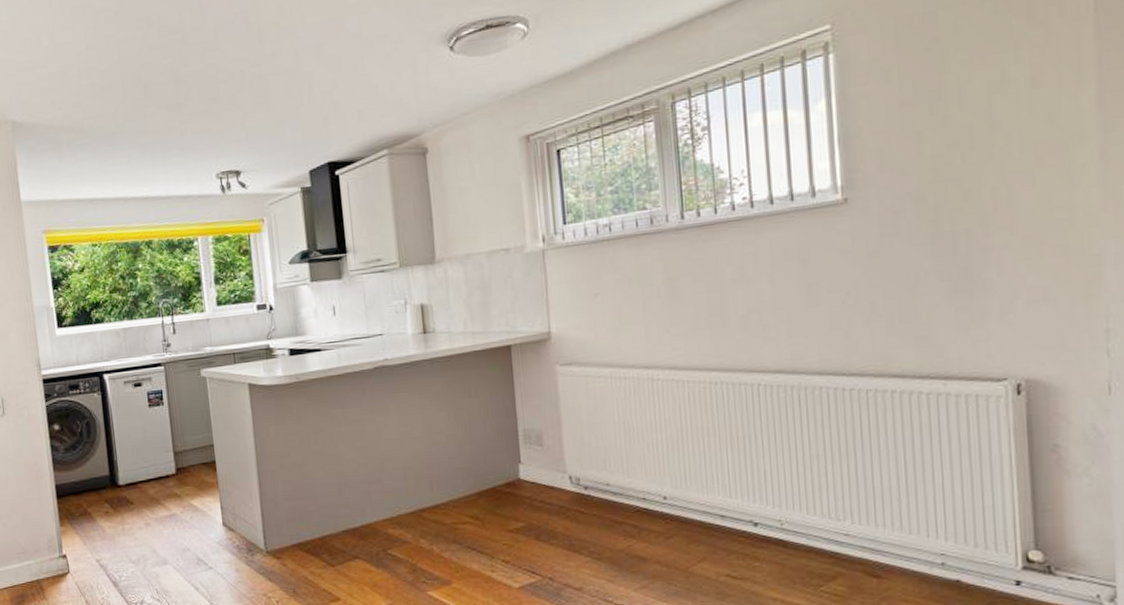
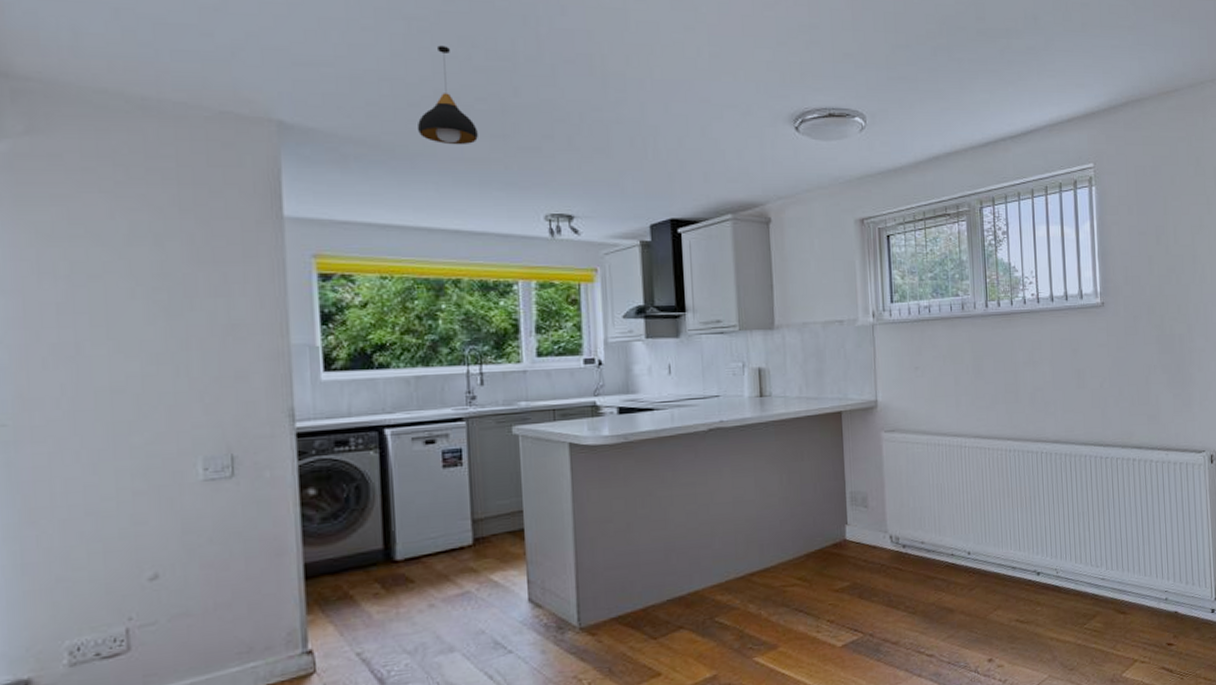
pendant light: none [110,30,158,121] -> present [417,45,478,145]

